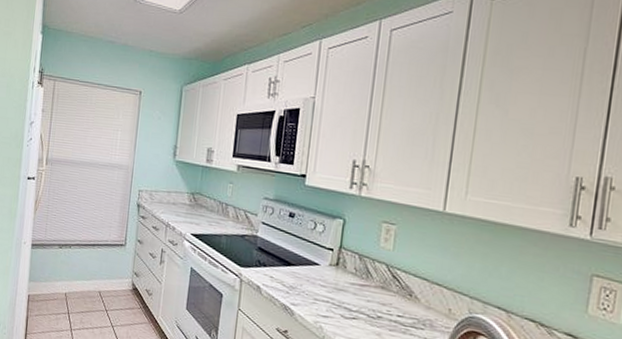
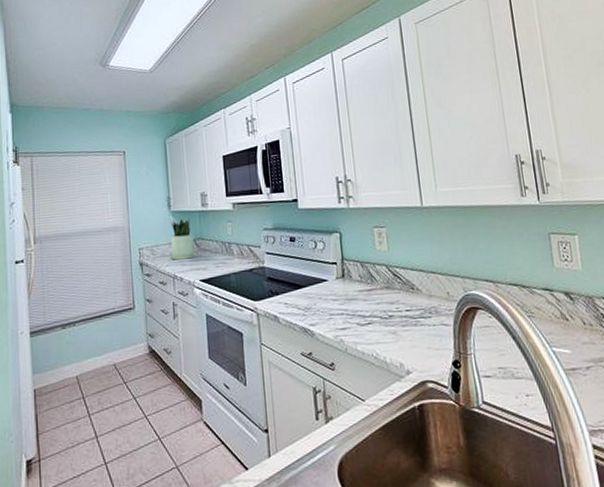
planter: none [166,169,194,211] -> present [170,217,197,260]

